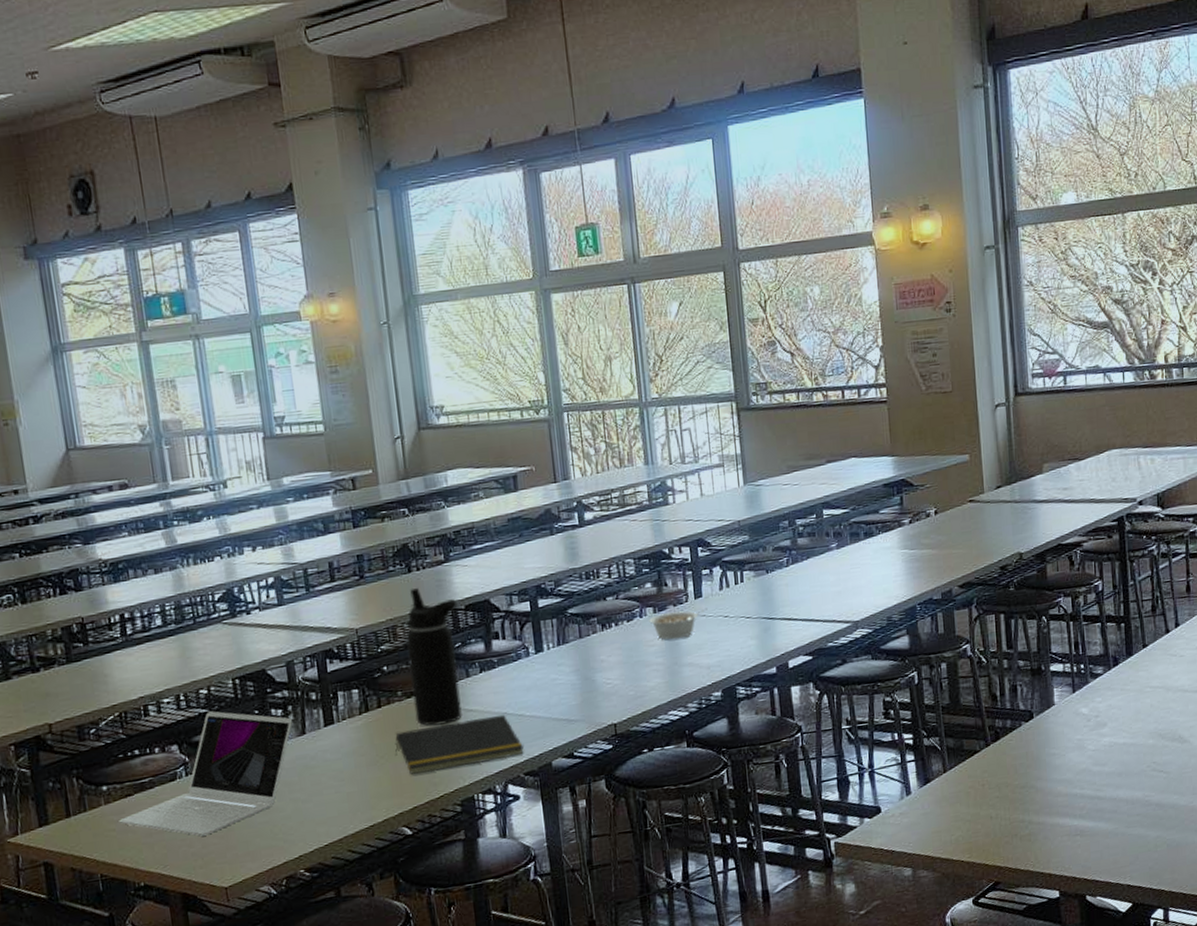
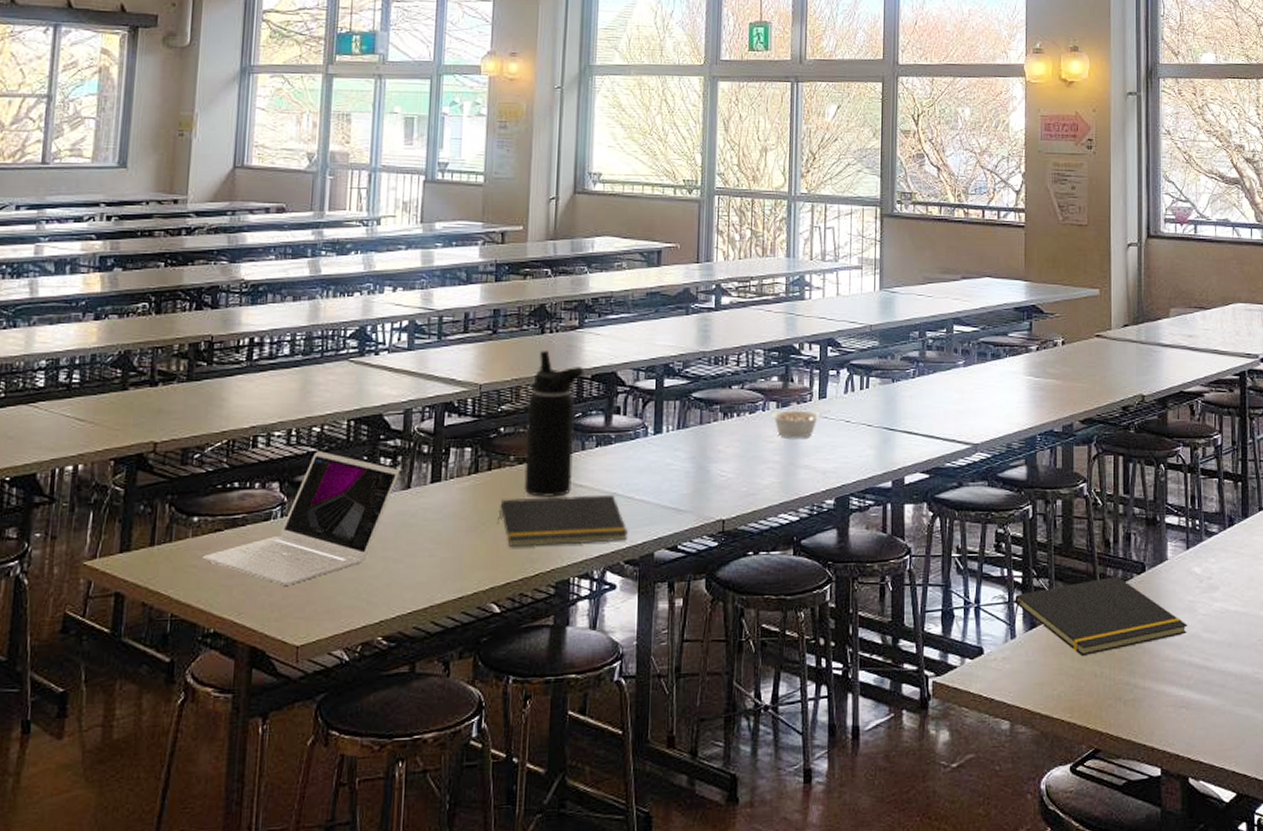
notepad: none [906,726,1078,803] -> present [1012,577,1188,657]

